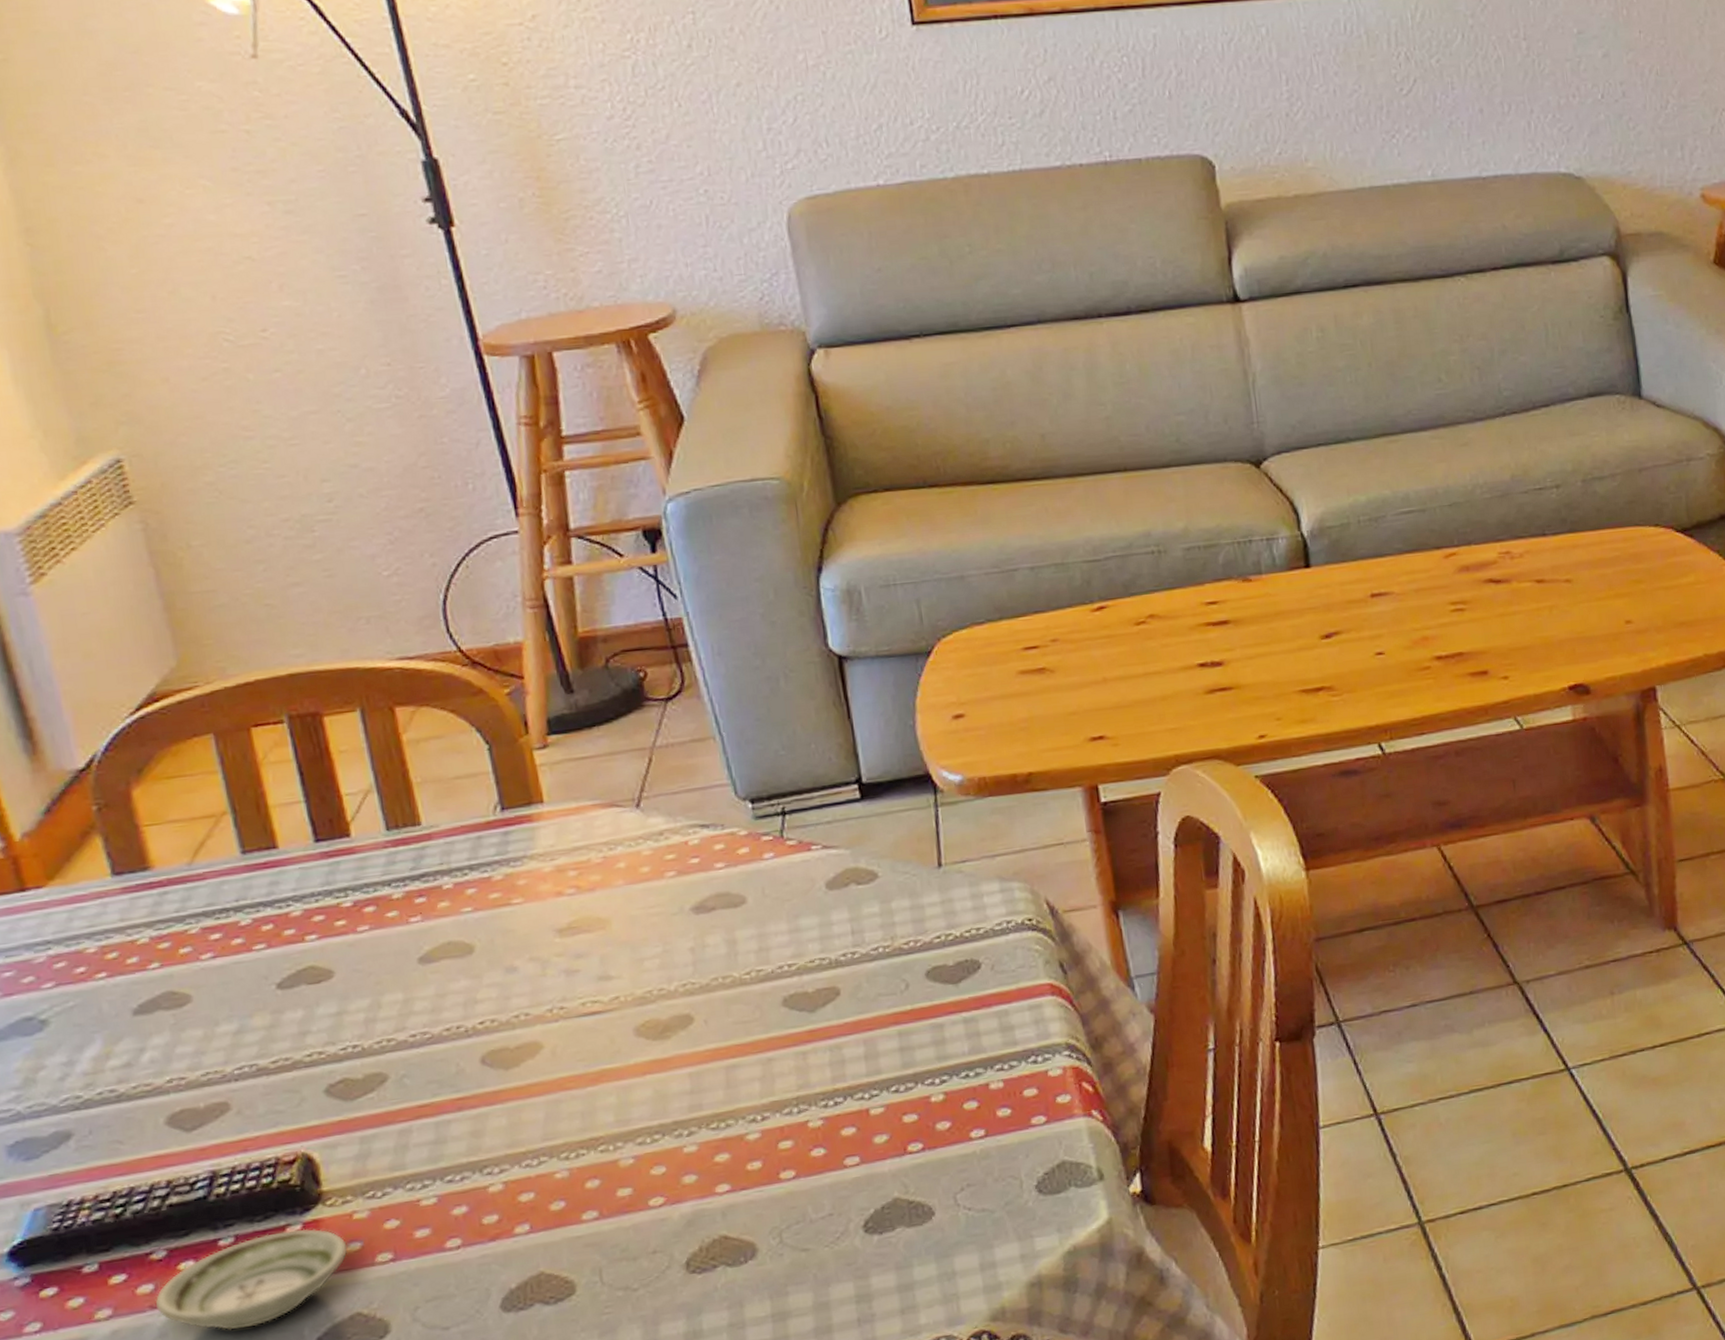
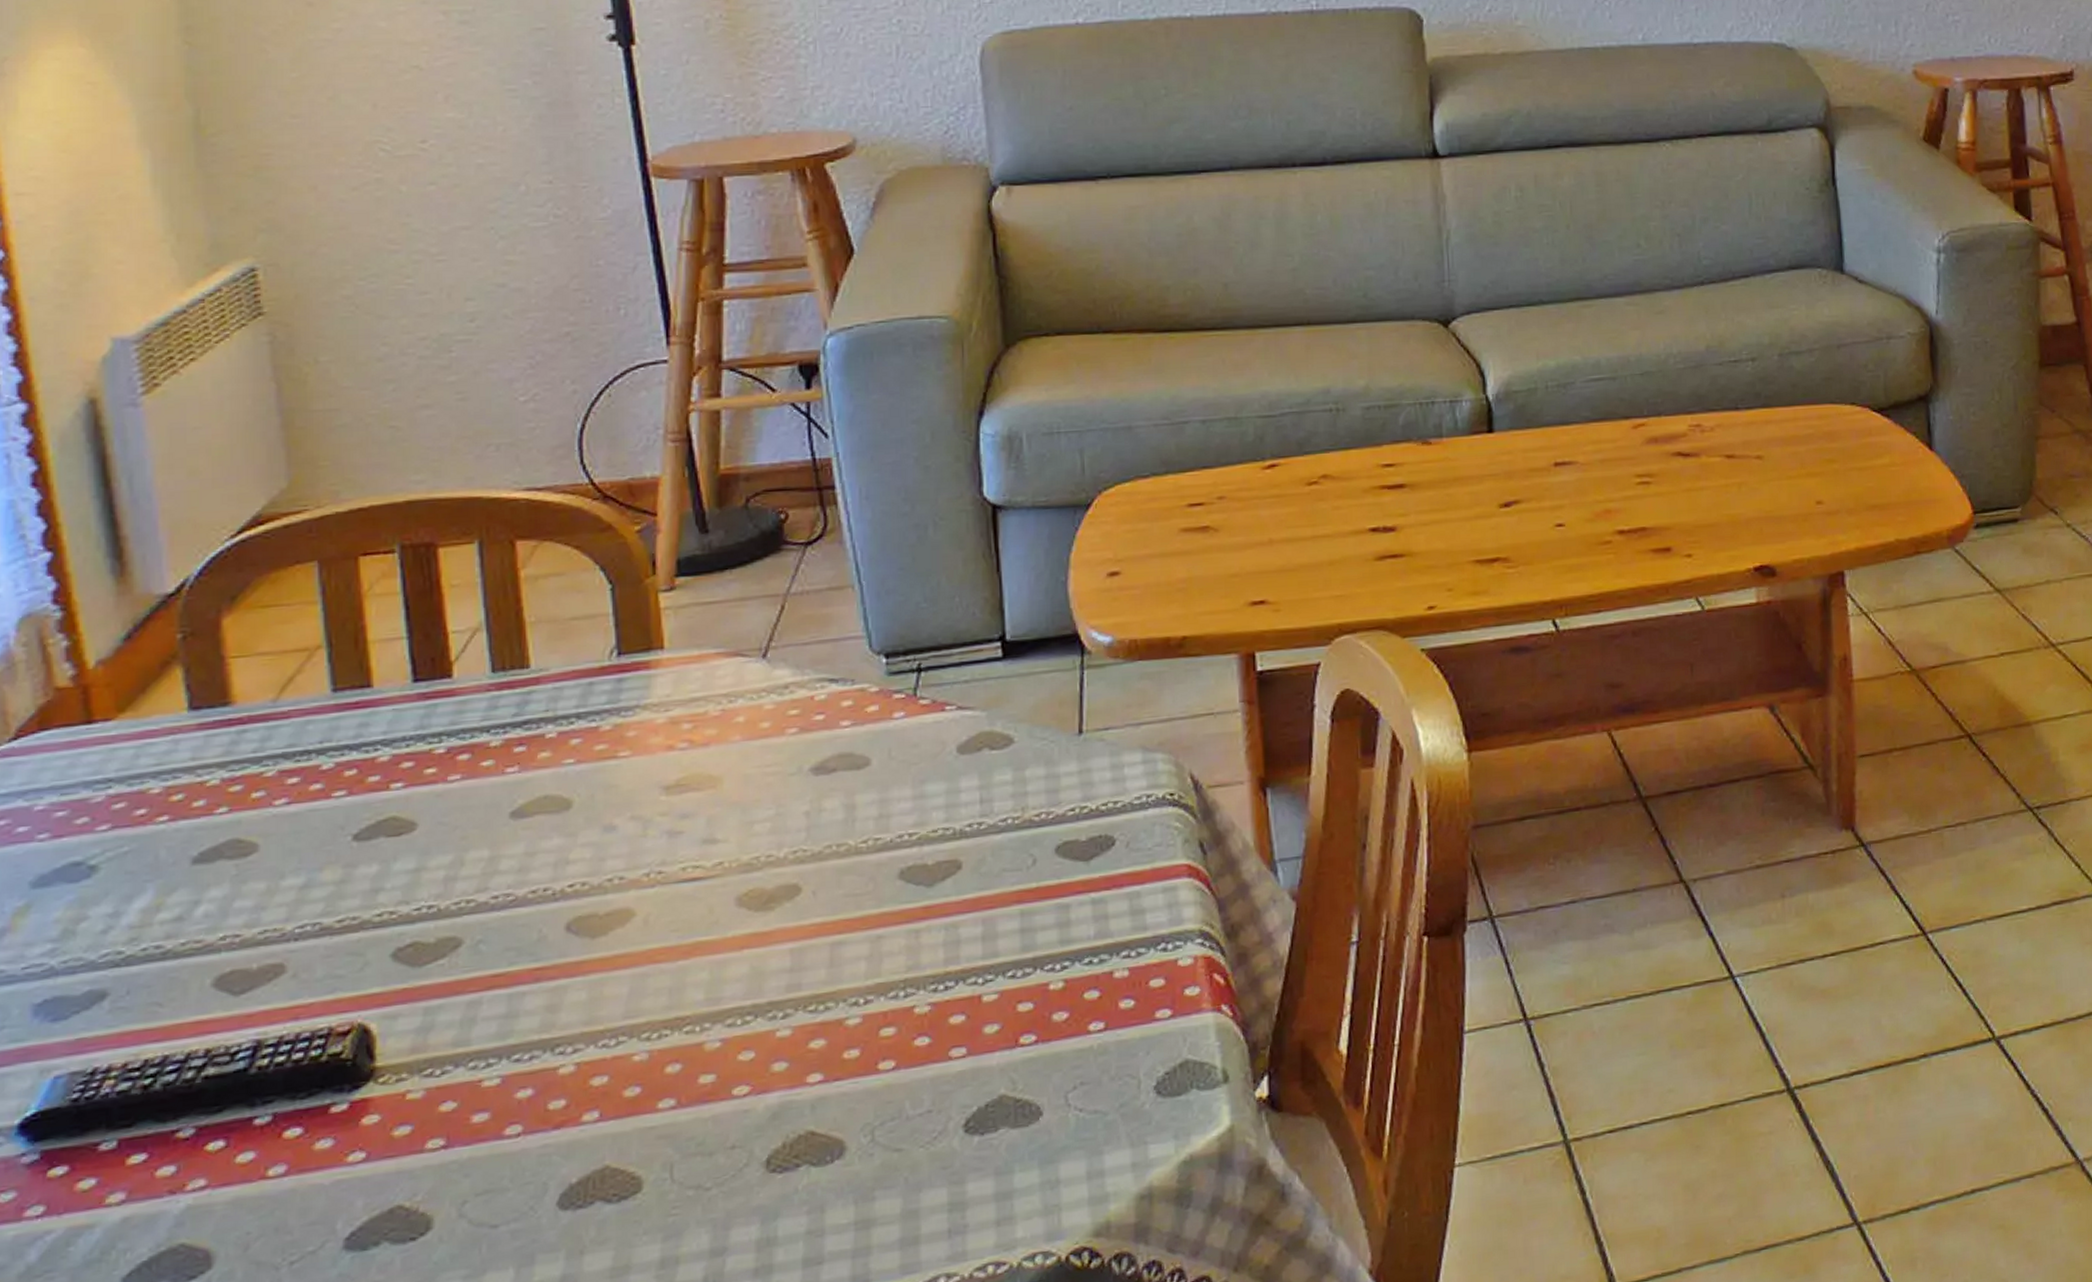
saucer: present [154,1228,348,1331] -> none [175,1108,396,1222]

